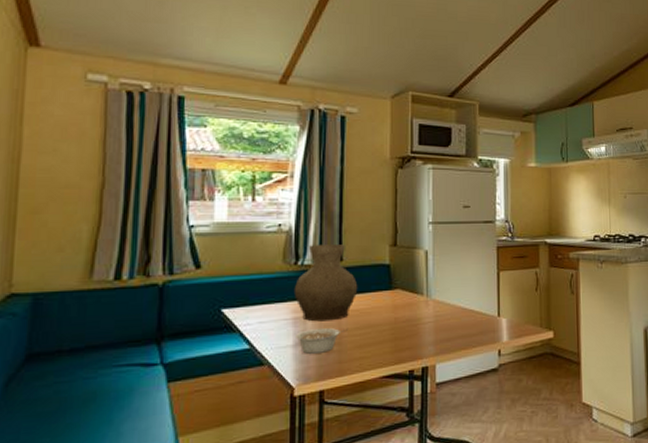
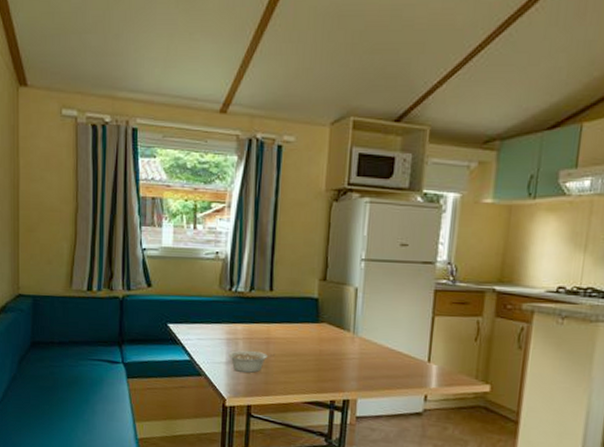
vase: present [293,244,358,322] -> none [228,274,286,346]

